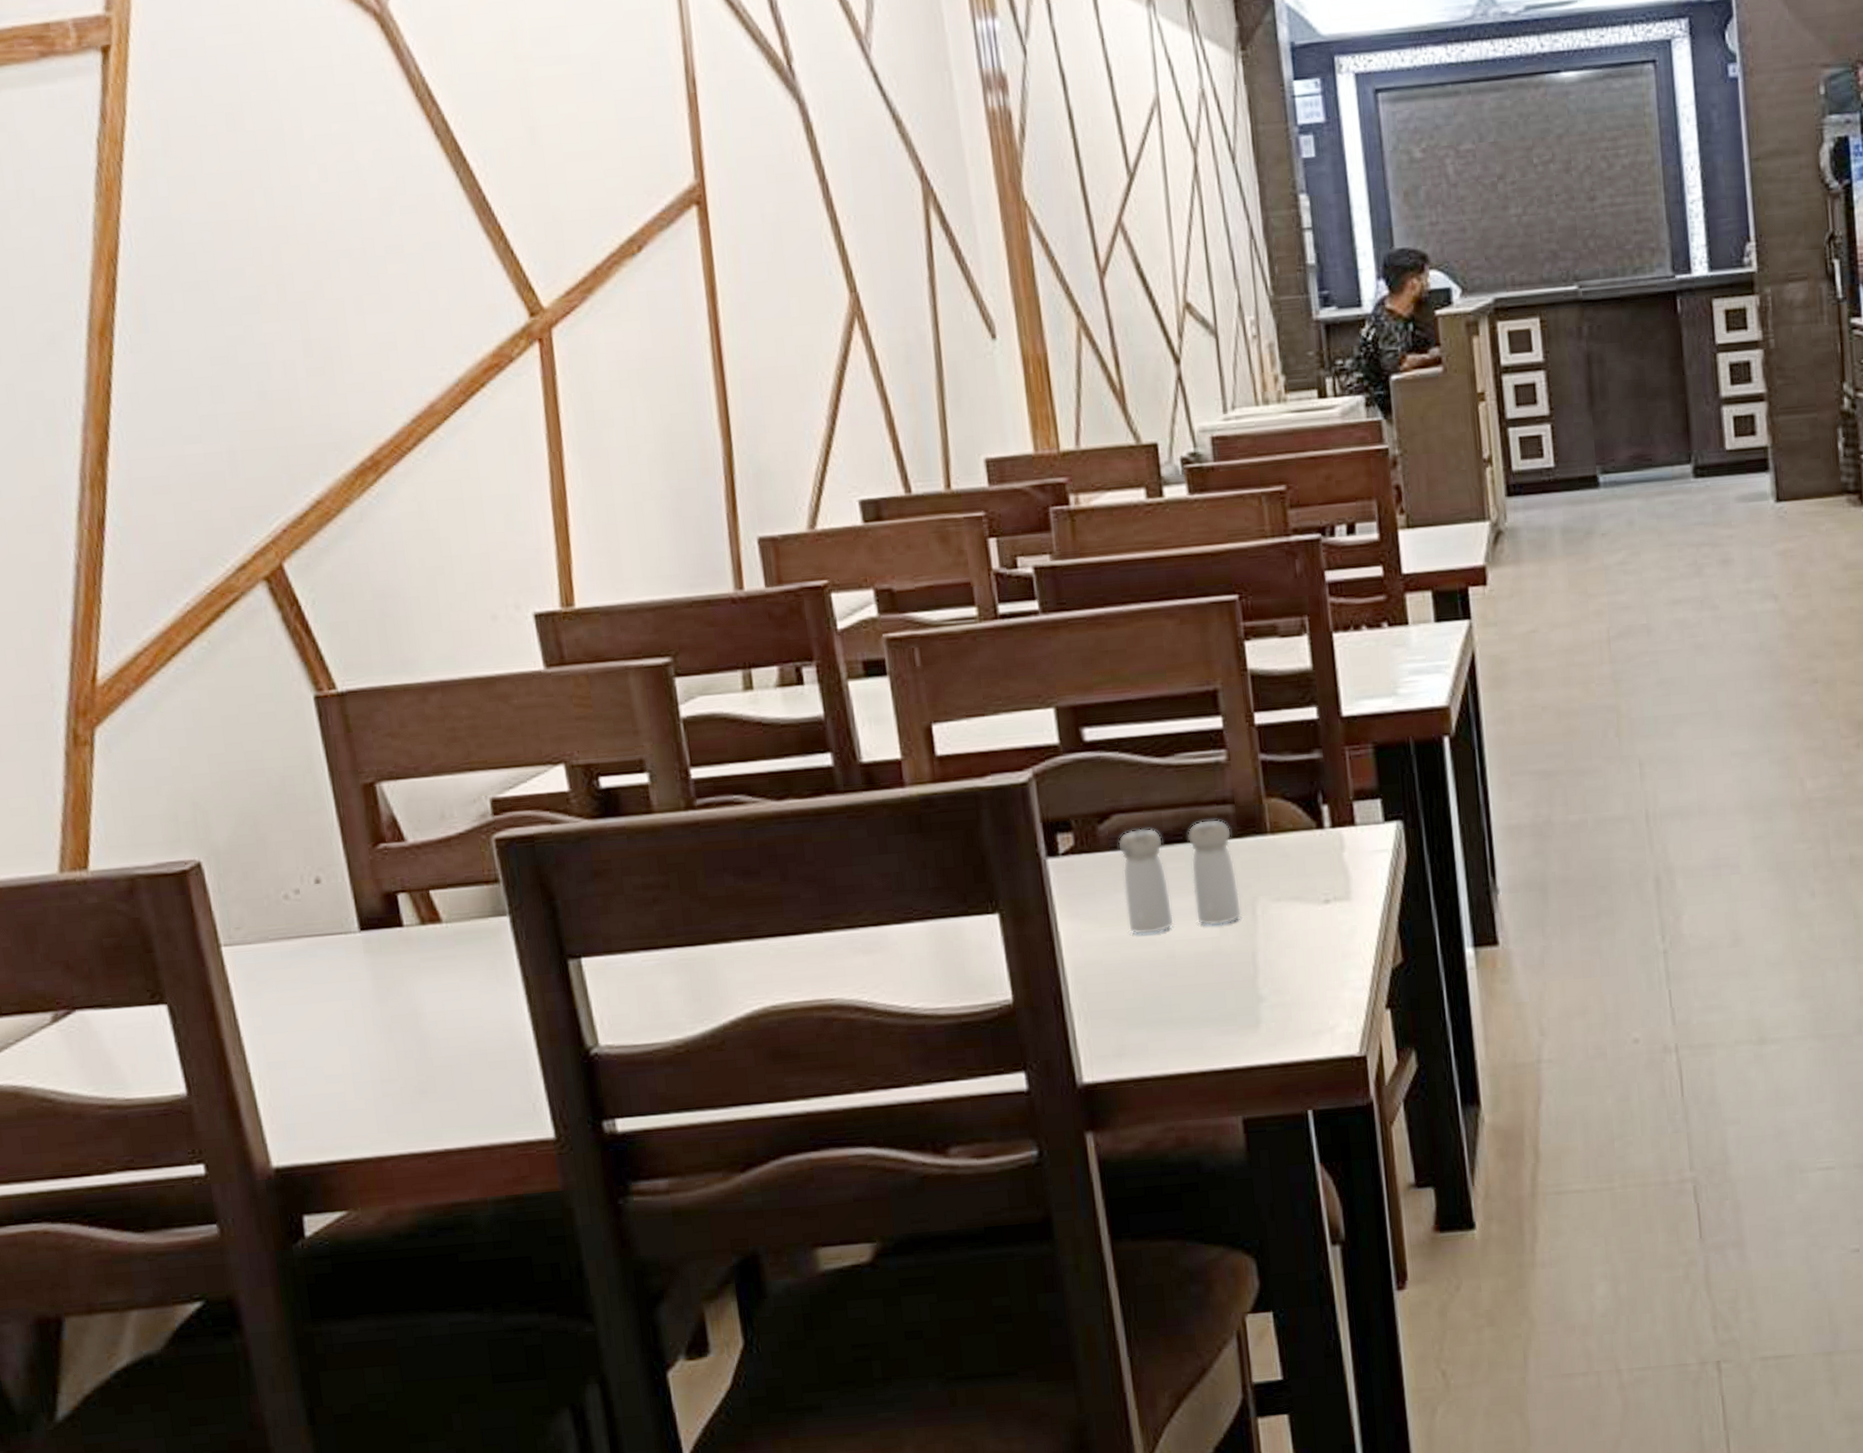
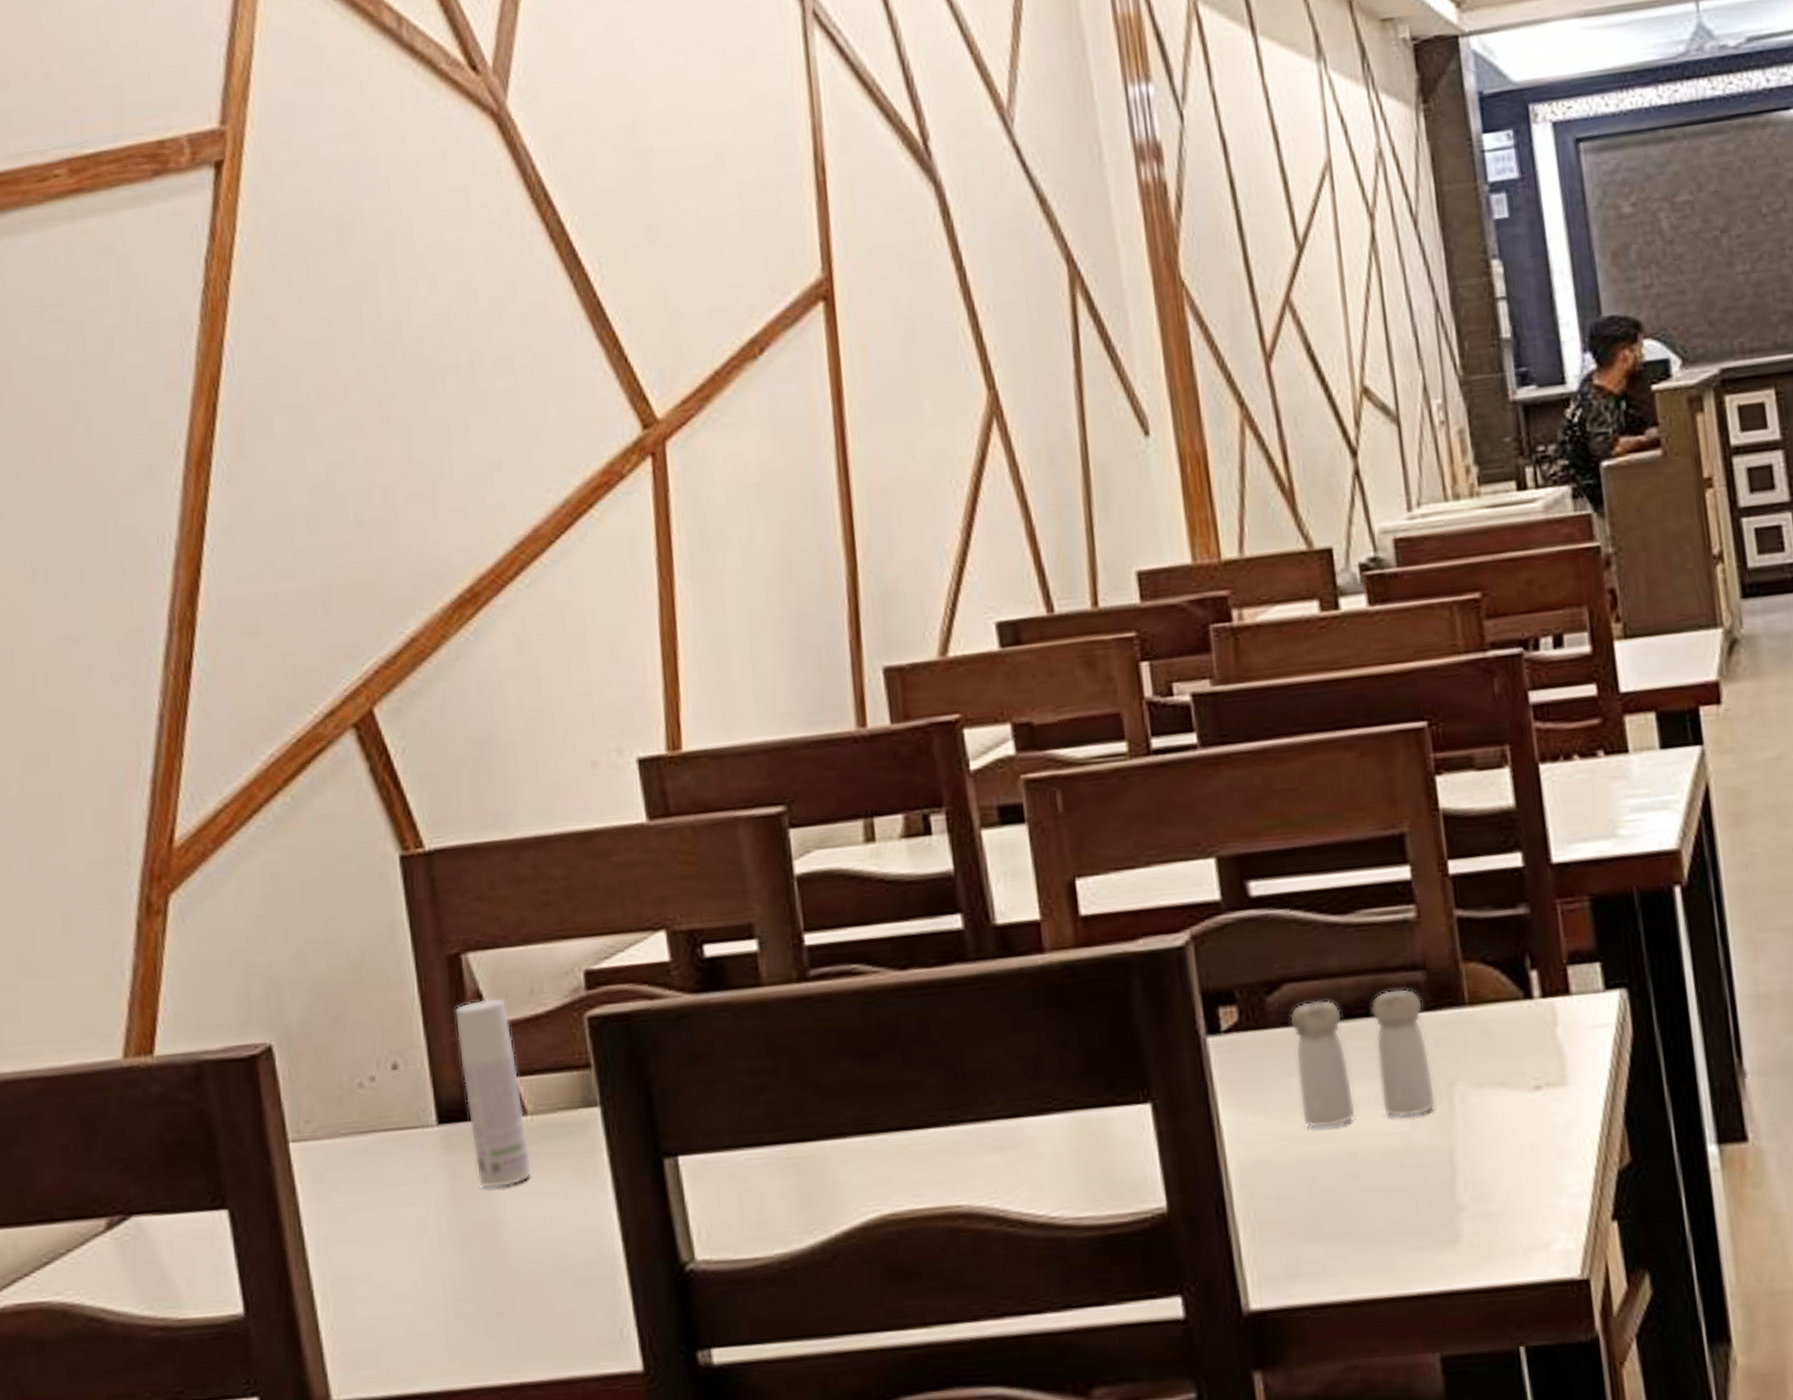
bottle: none [371,821,449,986] -> present [454,998,533,1189]

